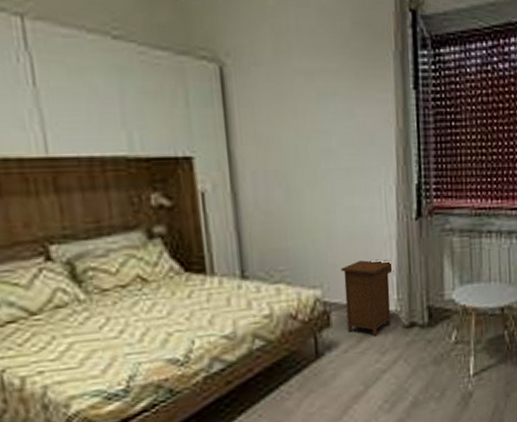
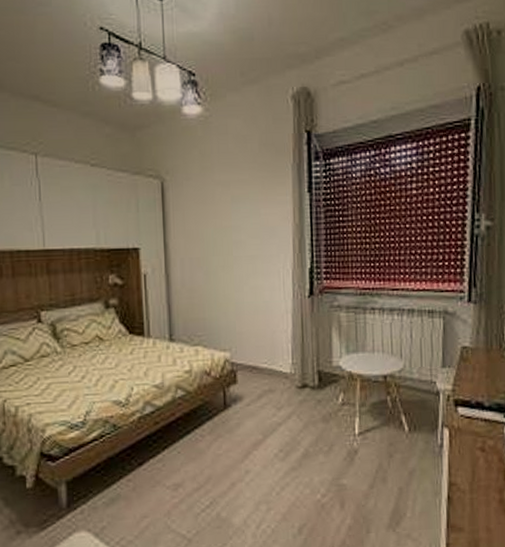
nightstand: present [340,259,394,336] -> none [246,329,290,393]

